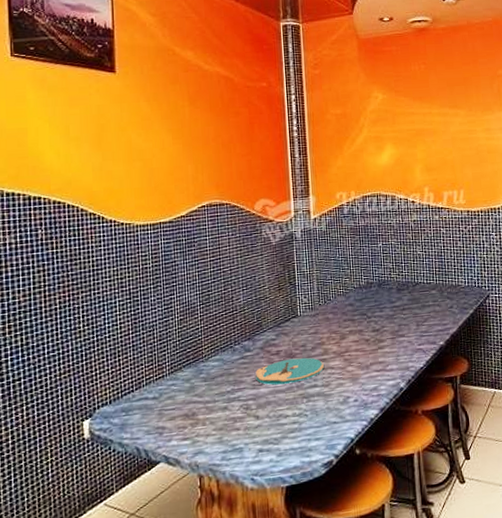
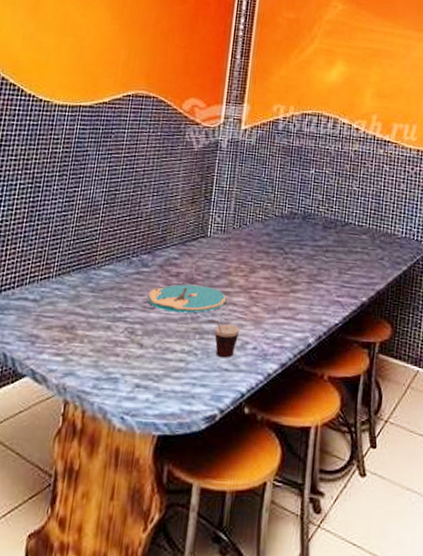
cup: none [312,383,341,414] -> present [208,319,240,358]

